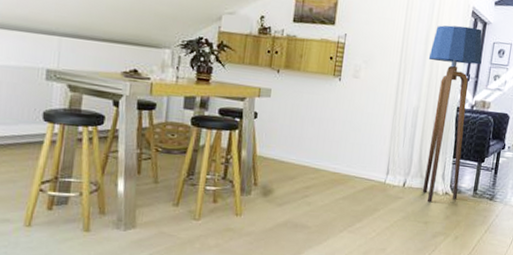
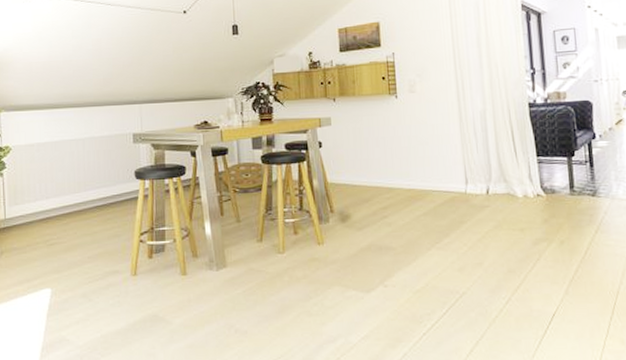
floor lamp: present [422,25,483,203] -> none [484,20,553,208]

